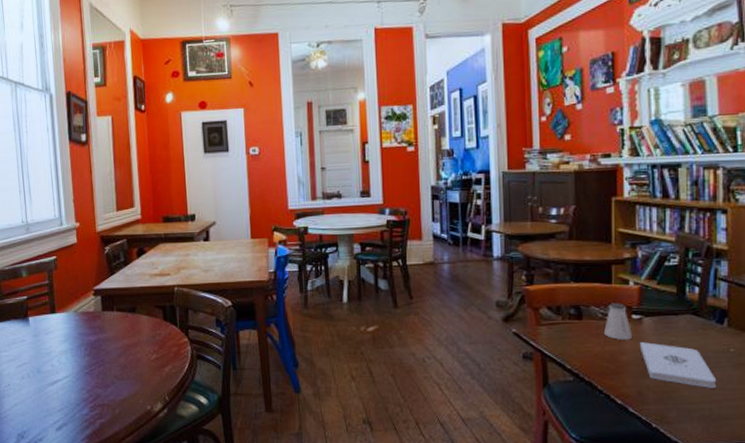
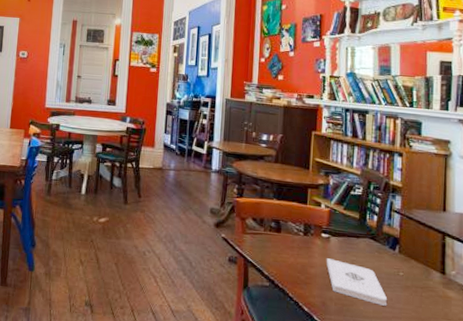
saltshaker: present [604,303,633,340] -> none [298,221,321,255]

